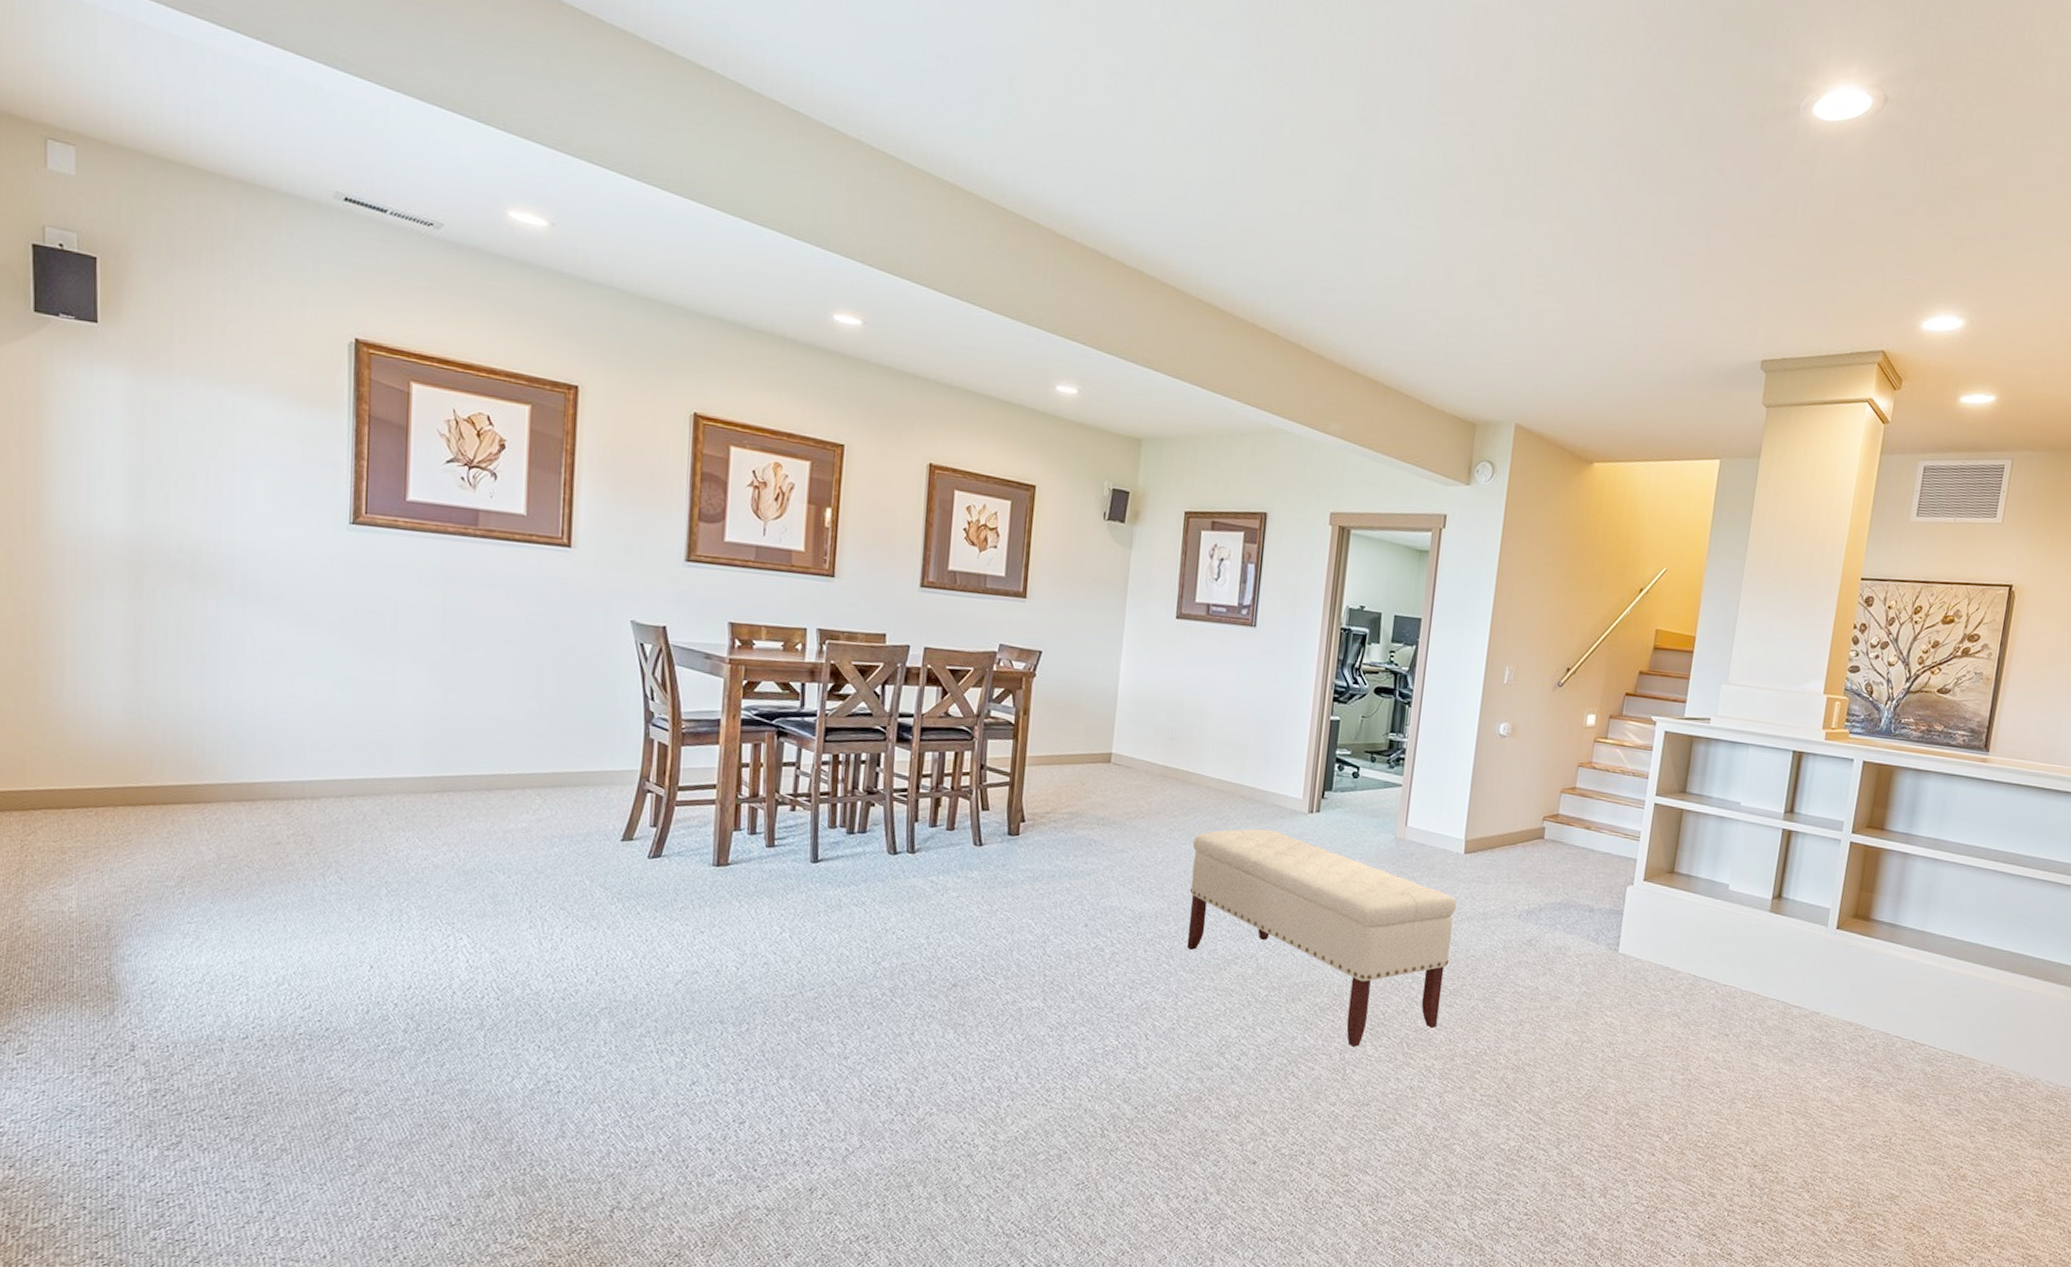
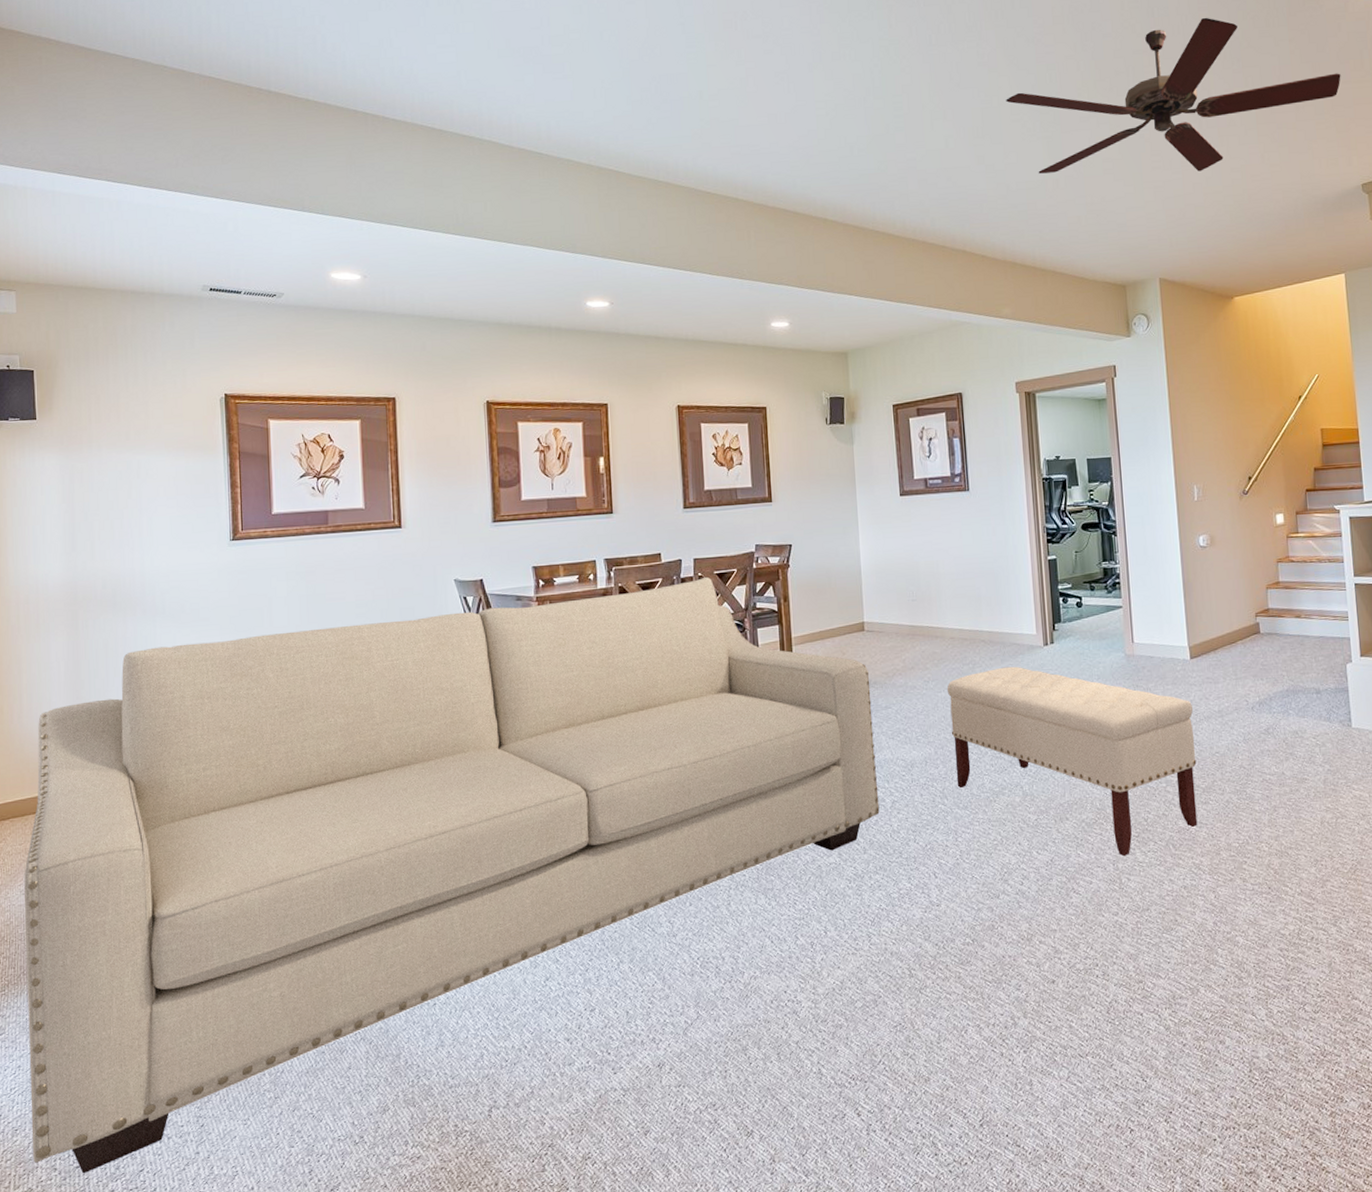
sofa: none [56,636,1109,1217] -> present [23,576,880,1174]
ceiling fan: none [1380,119,1768,307] -> present [1006,17,1341,174]

